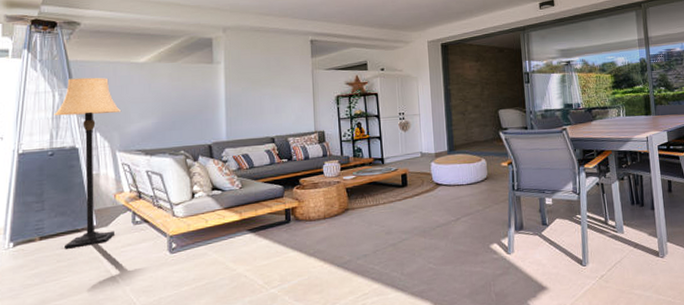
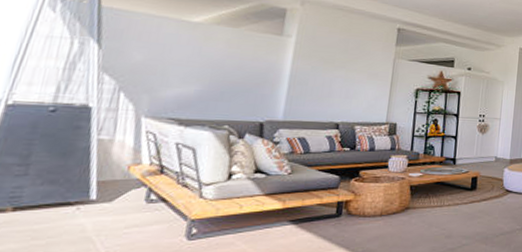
lamp: present [54,77,122,249] -> none [46,26,159,225]

